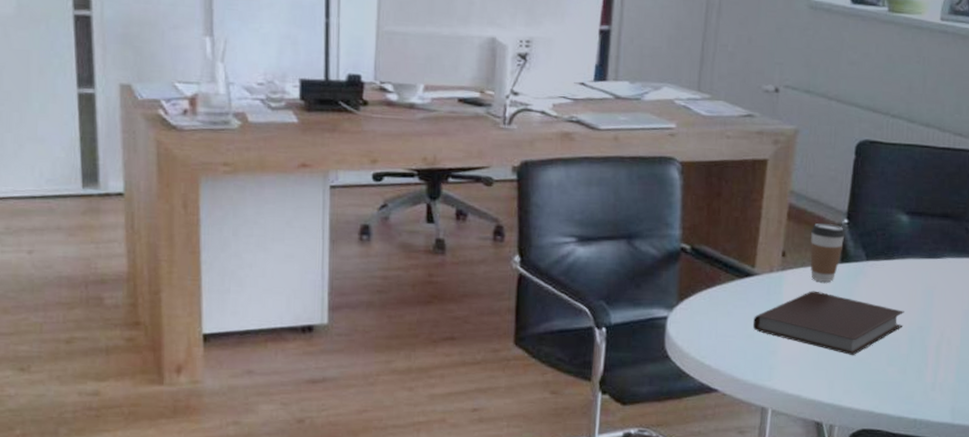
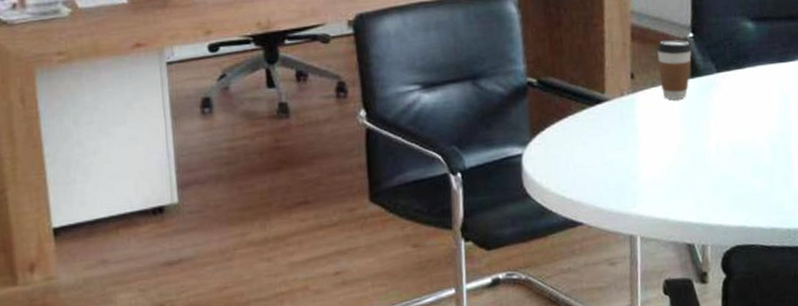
notebook: present [753,290,904,356] -> none [610,109,763,172]

